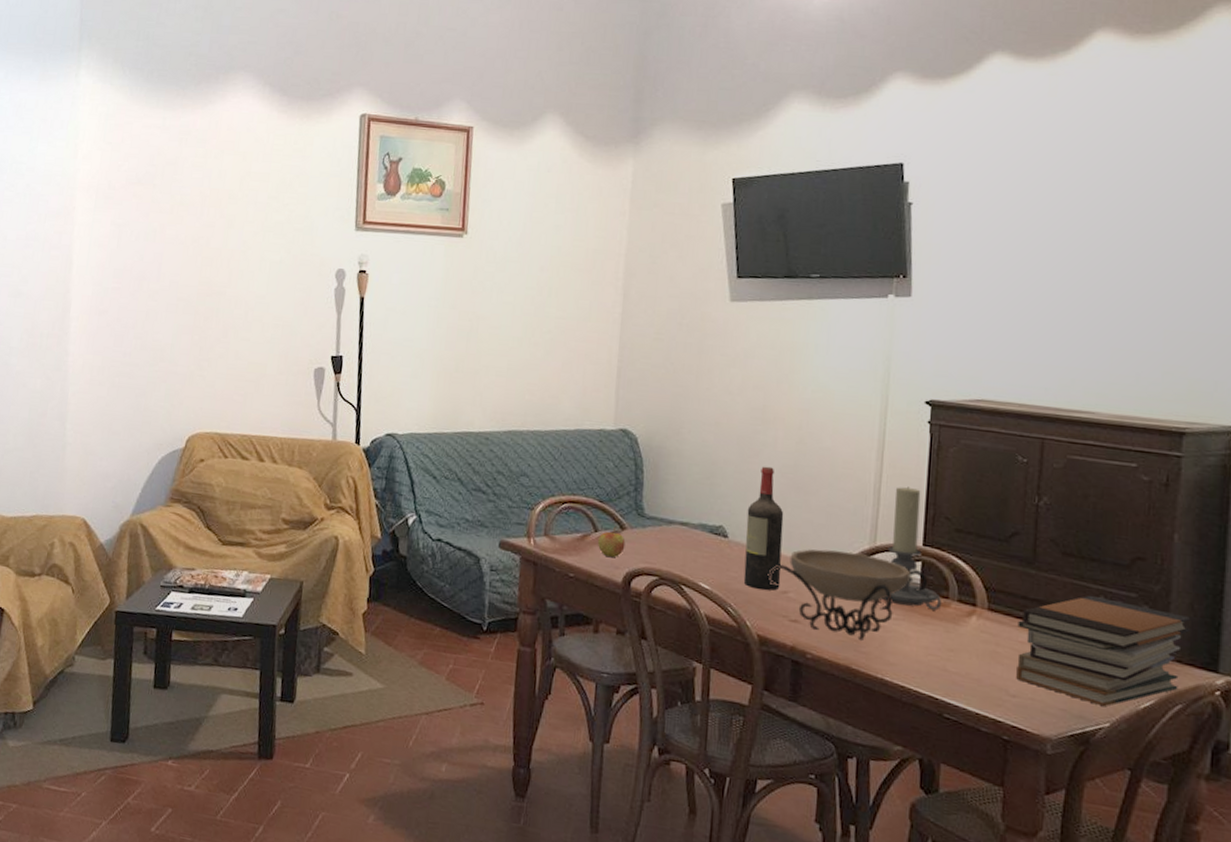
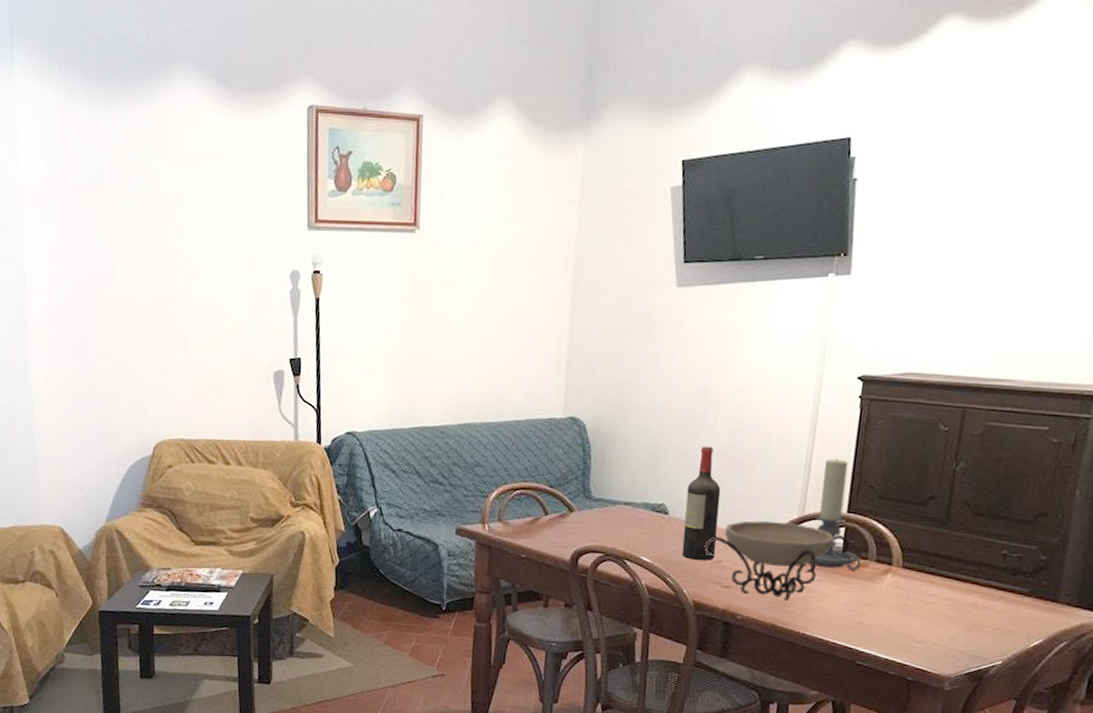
apple: present [597,526,626,557] -> none [547,509,574,538]
book stack: present [1016,595,1191,707] -> none [923,549,1083,648]

